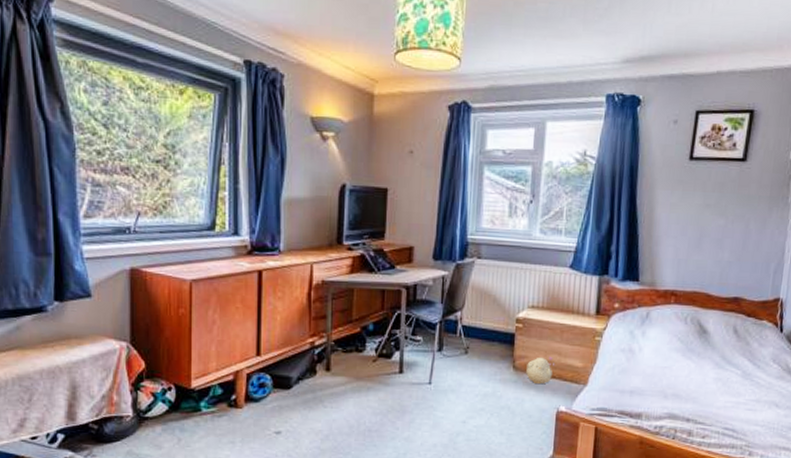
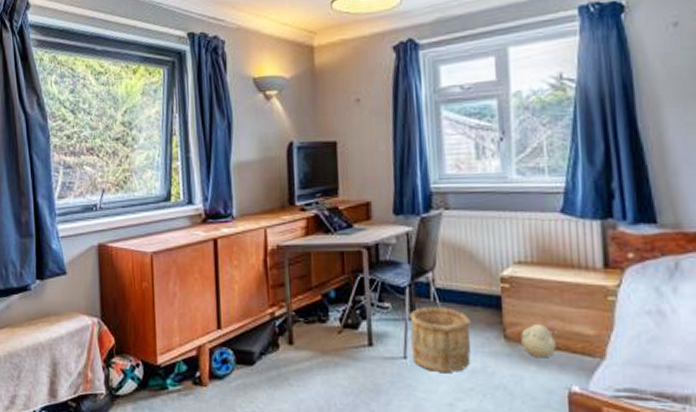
wooden bucket: none [436,341,489,397] -> present [410,307,472,374]

